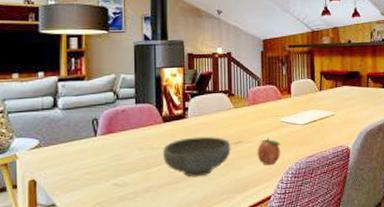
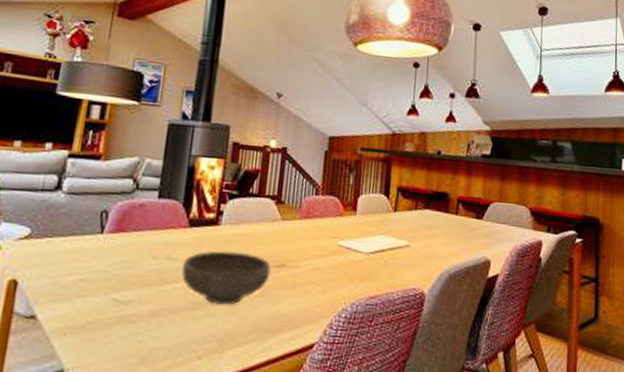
fruit: present [257,137,281,166] -> none [303,263,336,303]

